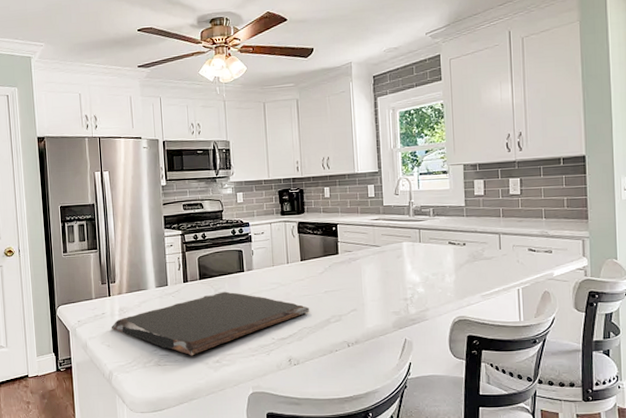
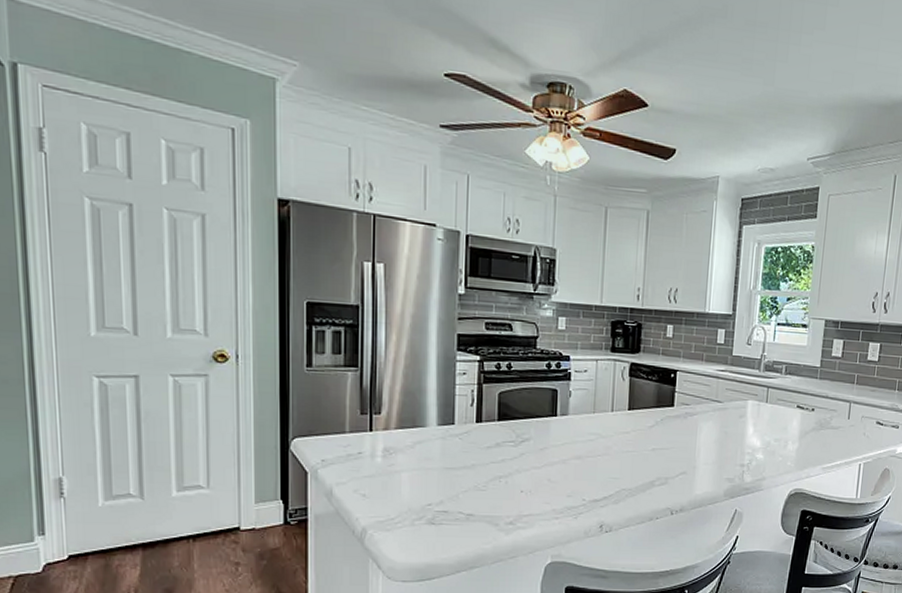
cutting board: present [111,291,310,356] -> none [369,438,633,515]

